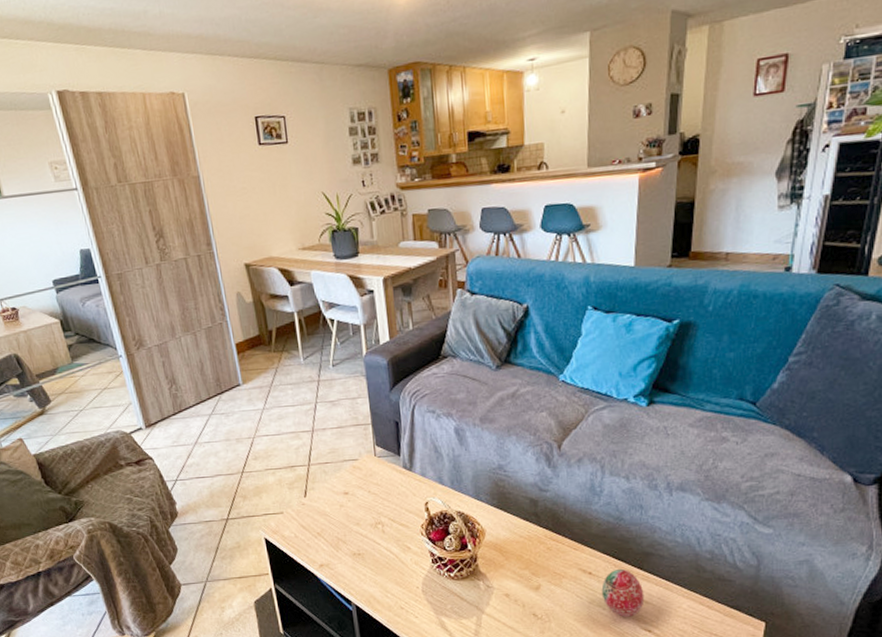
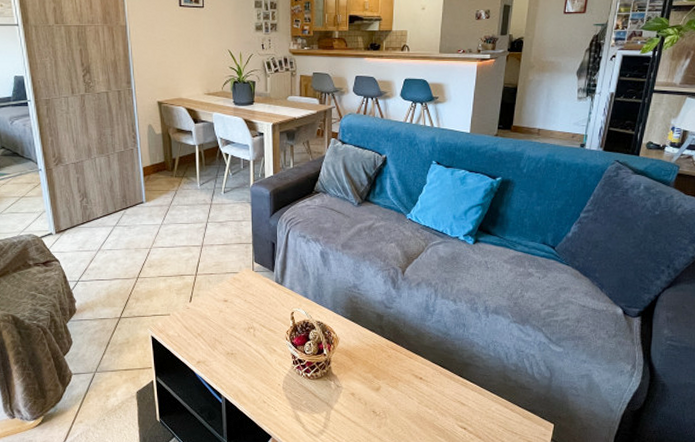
decorative egg: present [601,568,645,617] -> none [429,375,462,416]

